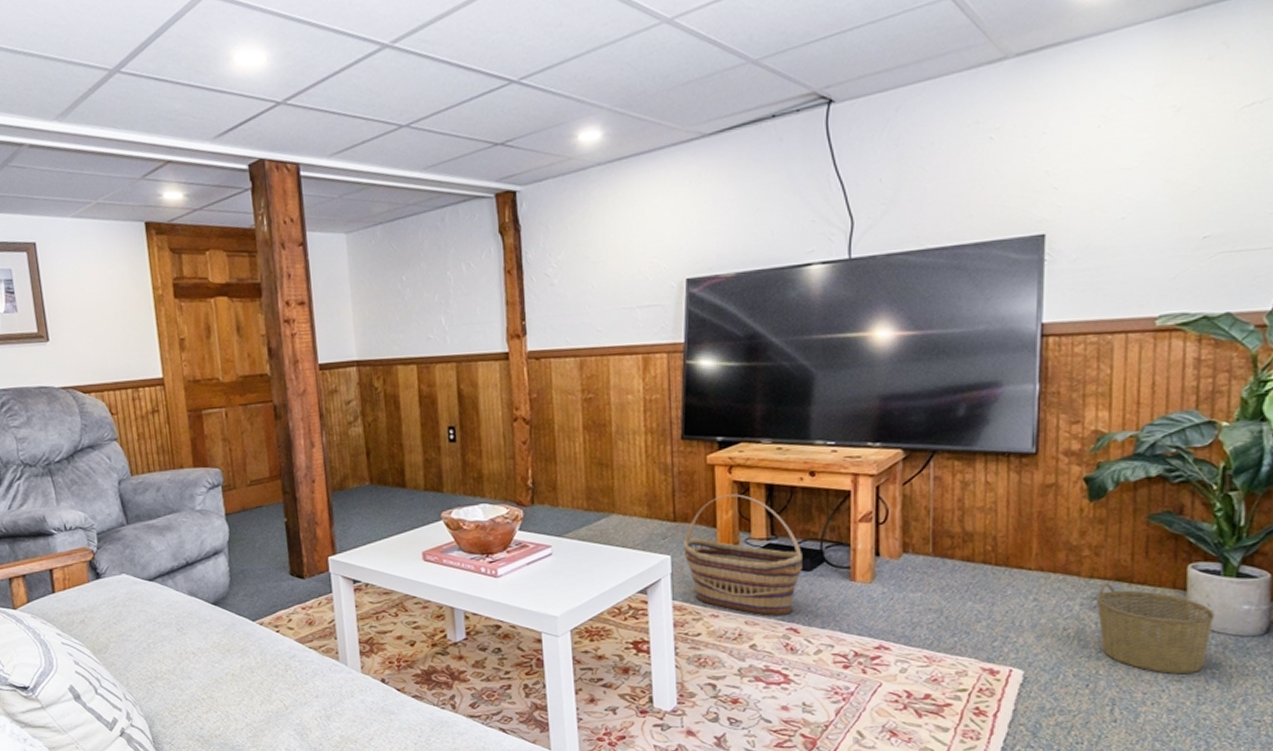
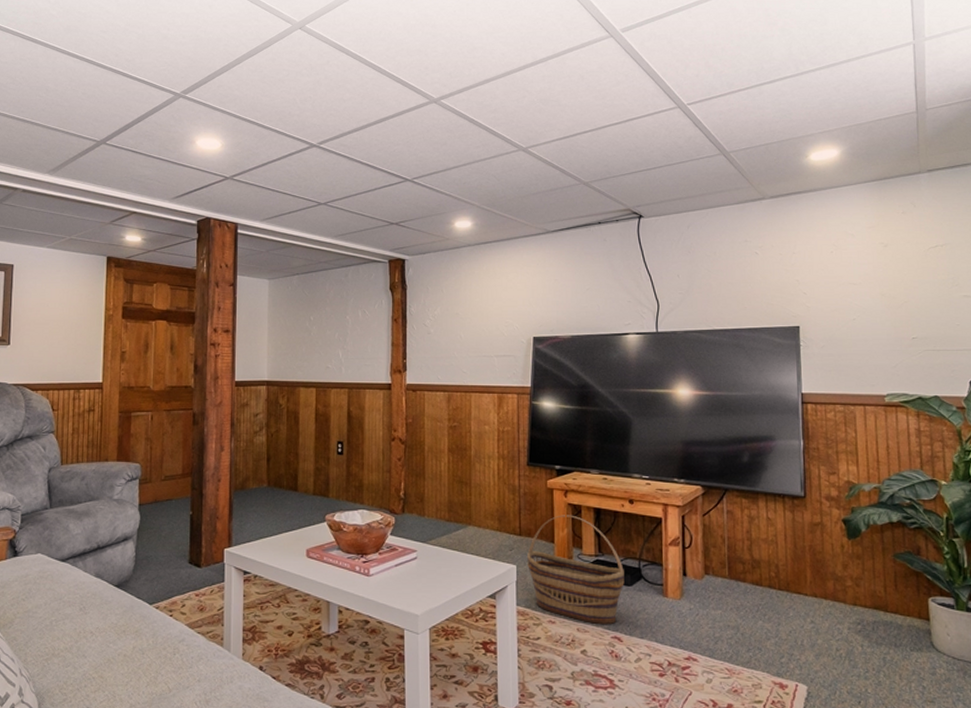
basket: present [1096,582,1215,675] -> none [860,610,954,696]

